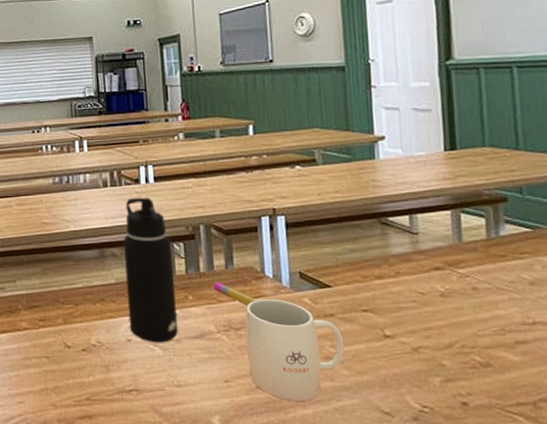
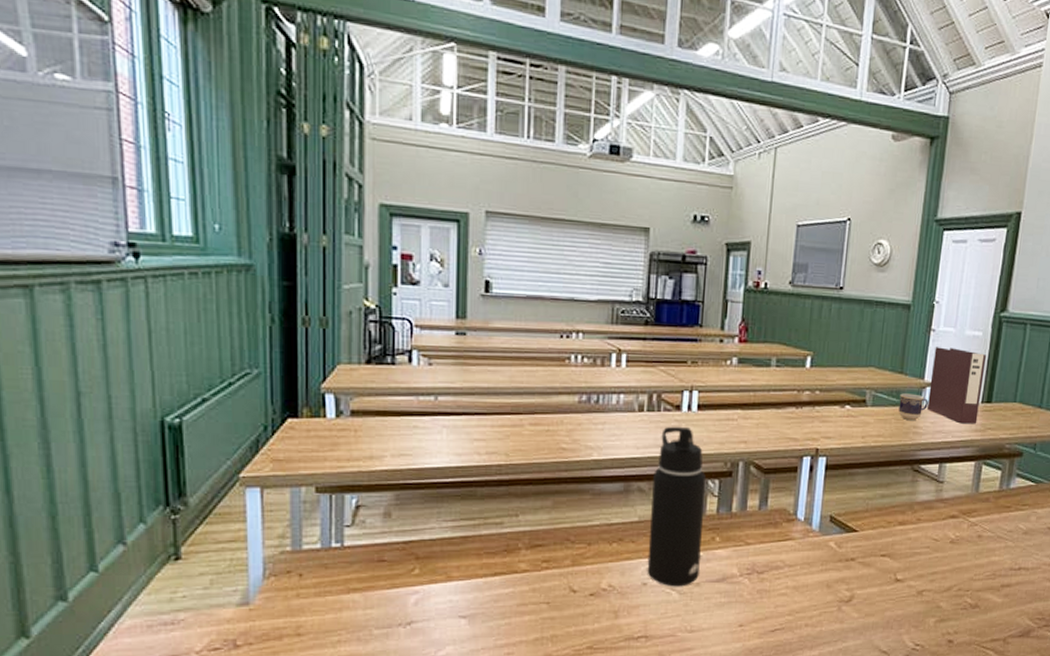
pencil: present [213,282,257,306] -> none [743,523,785,549]
mug: present [244,298,345,401] -> none [765,542,860,644]
cup: none [351,148,383,175] -> present [898,393,928,421]
binder: none [379,100,444,174] -> present [927,347,986,424]

